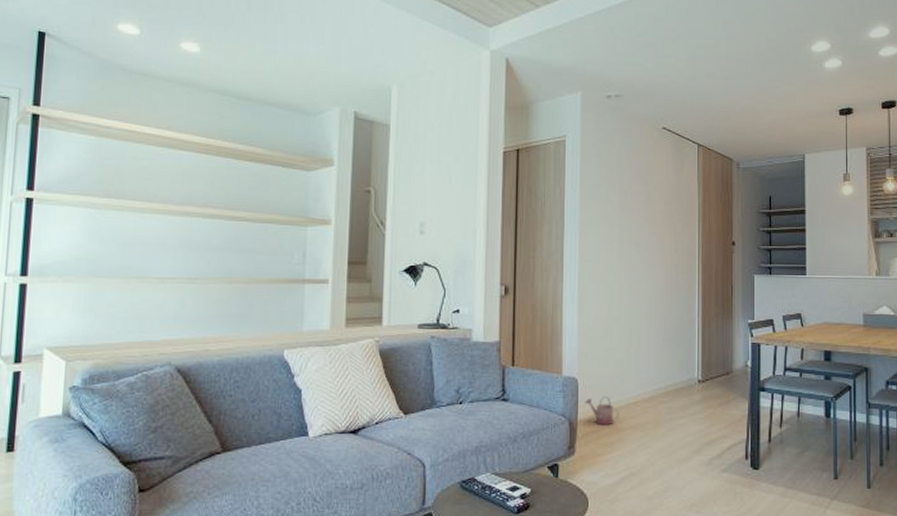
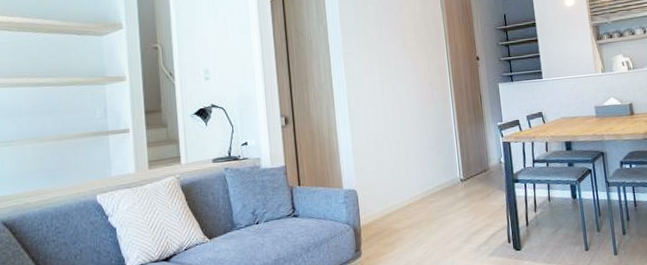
watering can: present [585,396,619,426] -> none [365,202,396,229]

